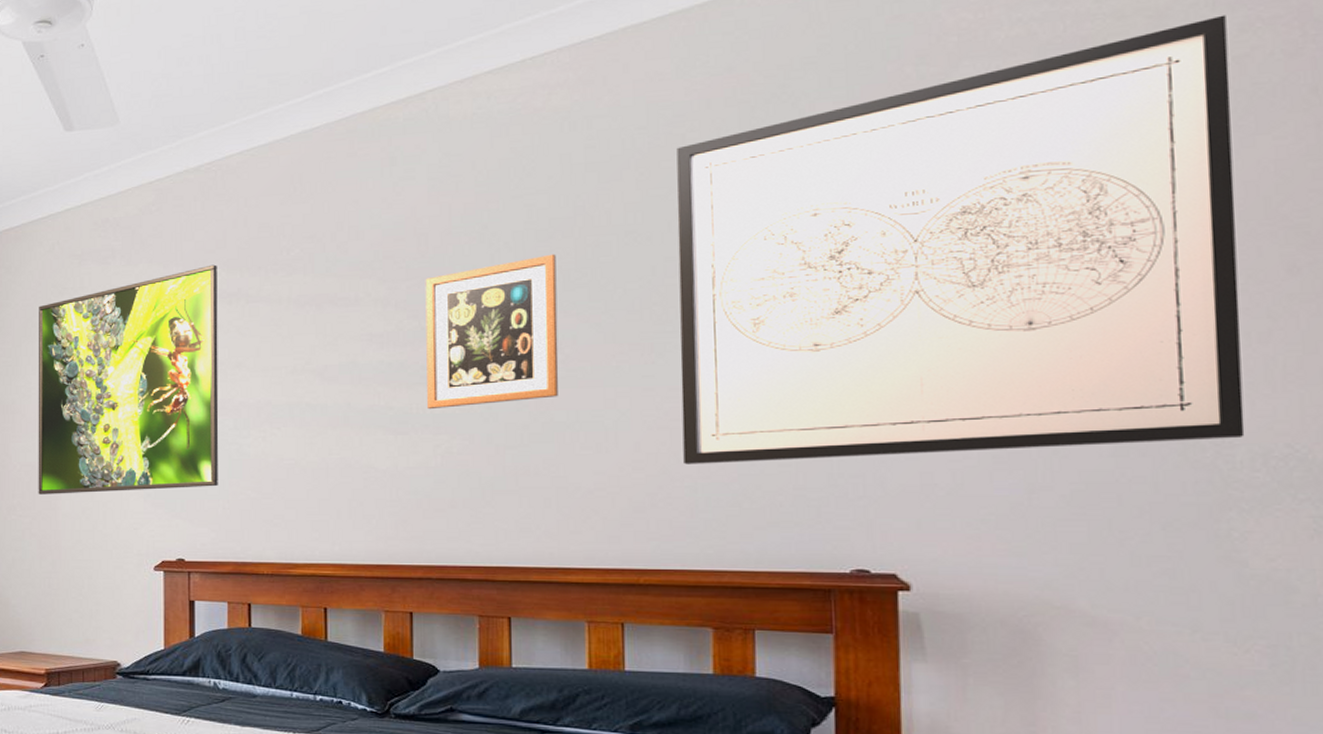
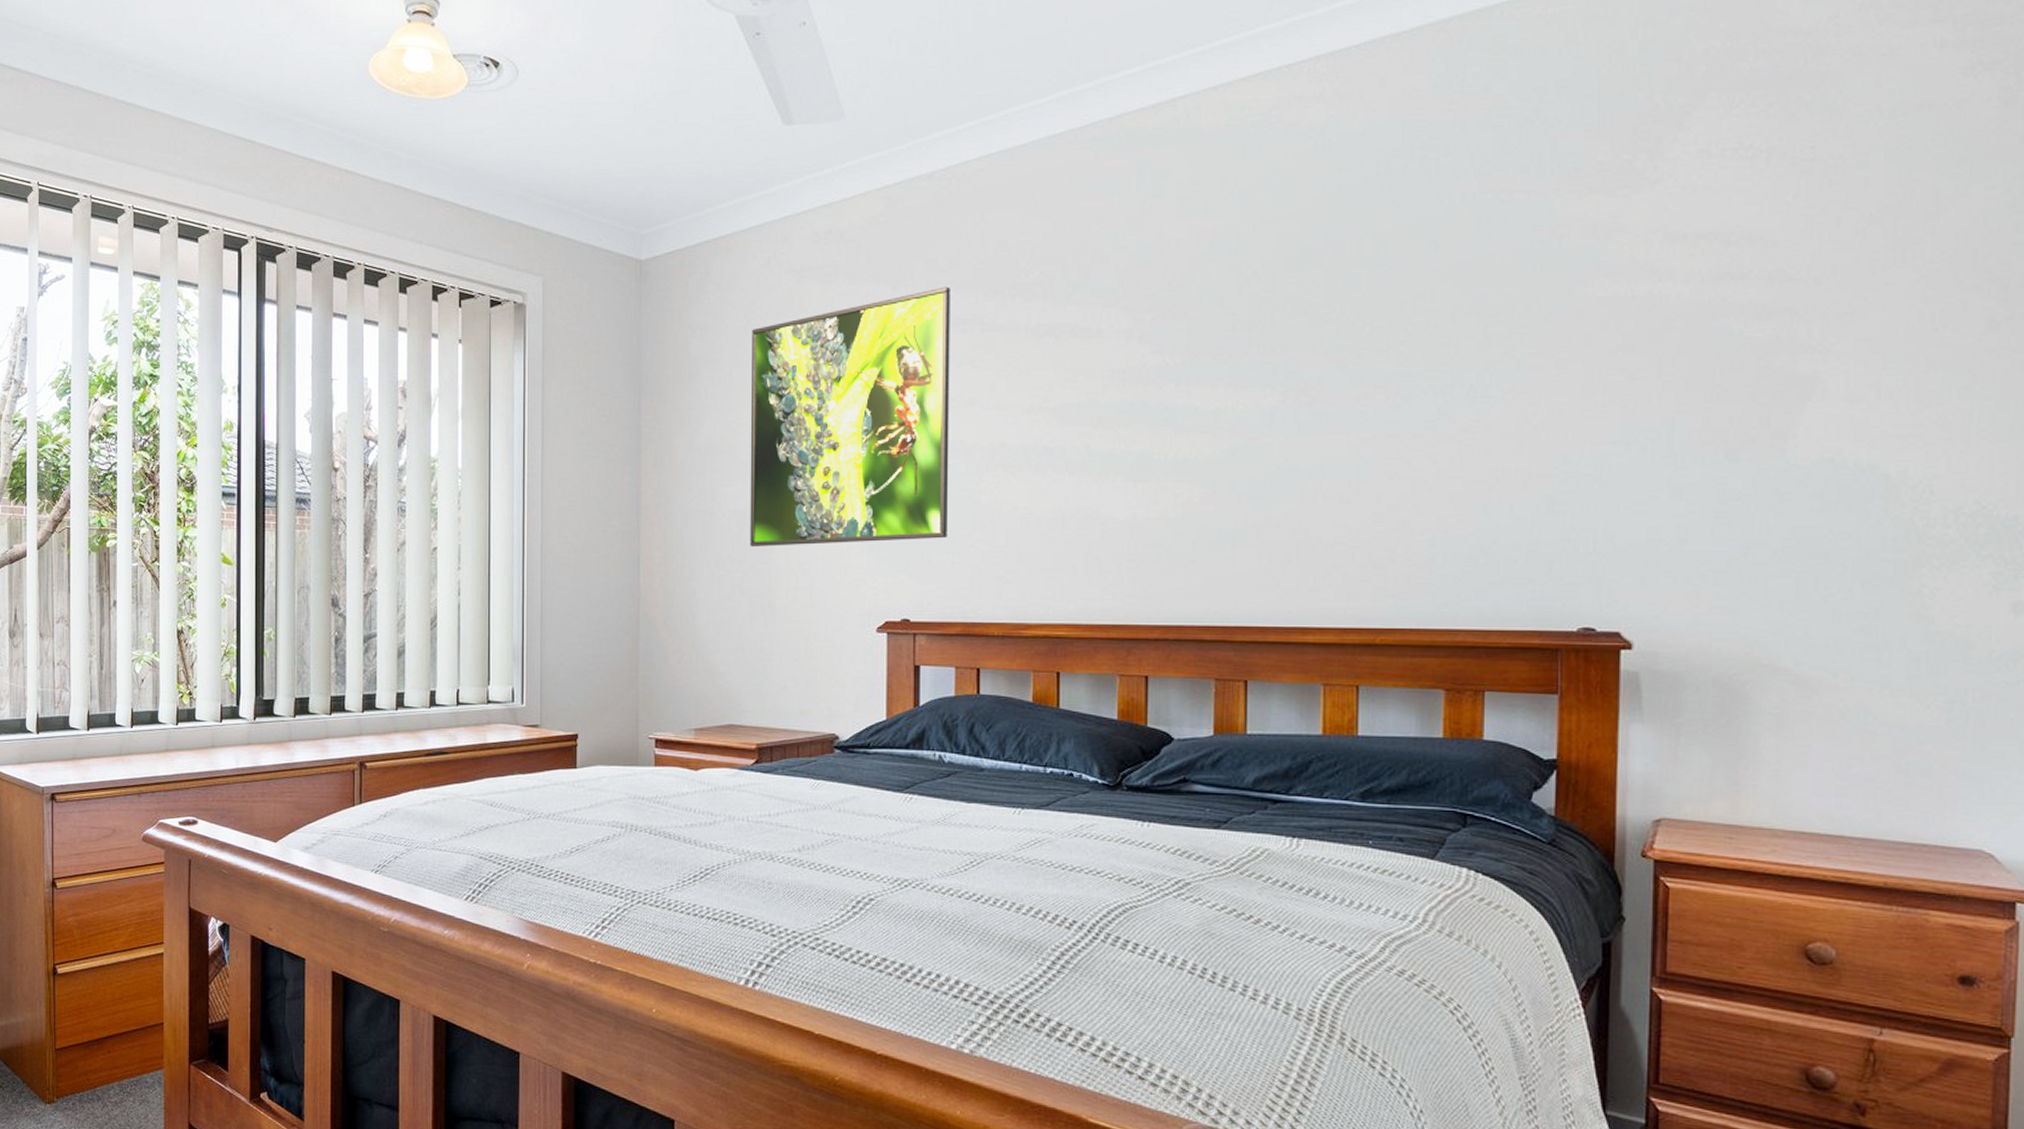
picture frame: present [425,254,559,410] -> none [1169,285,1305,455]
wall art: present [676,15,1245,465] -> none [1424,57,1951,517]

